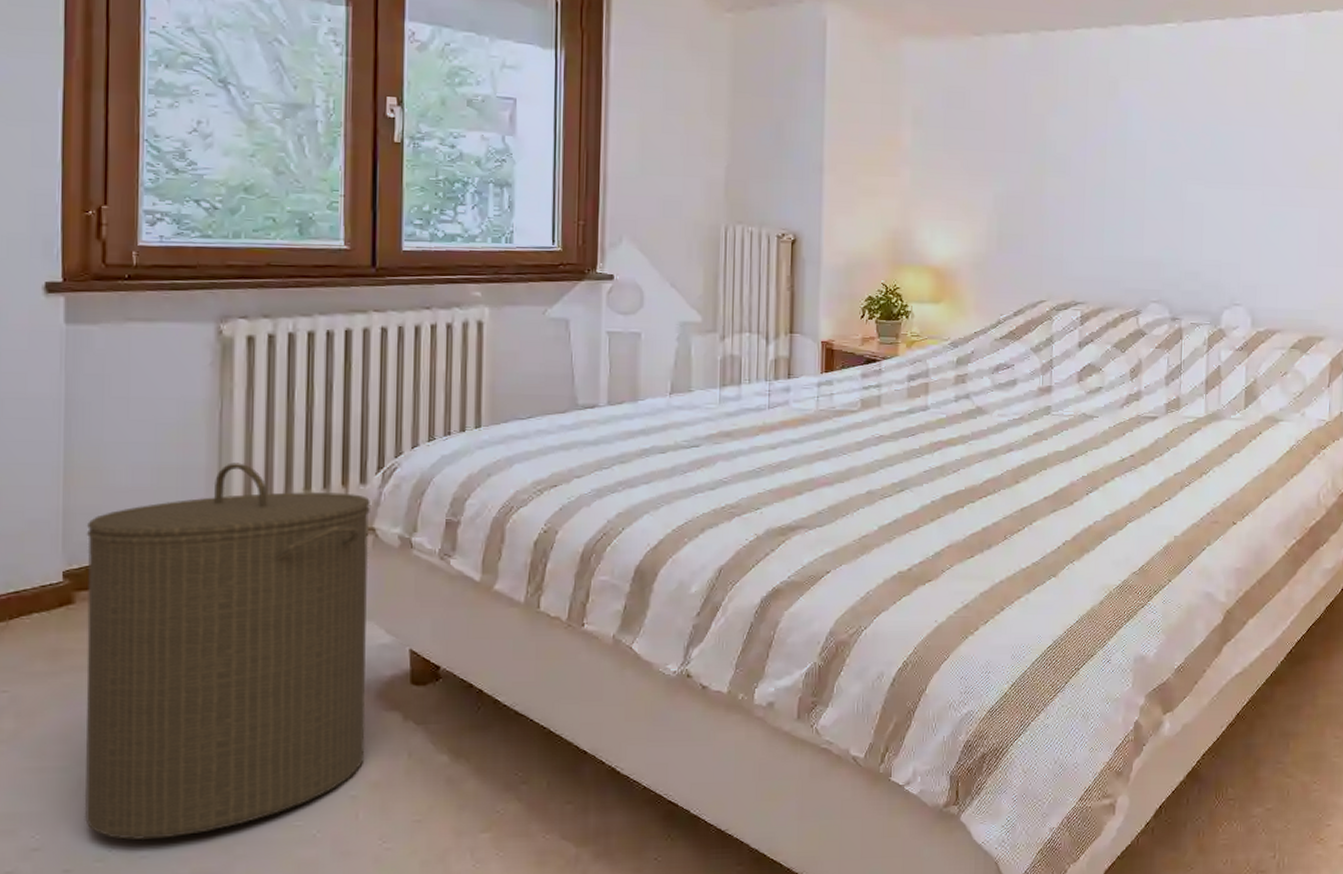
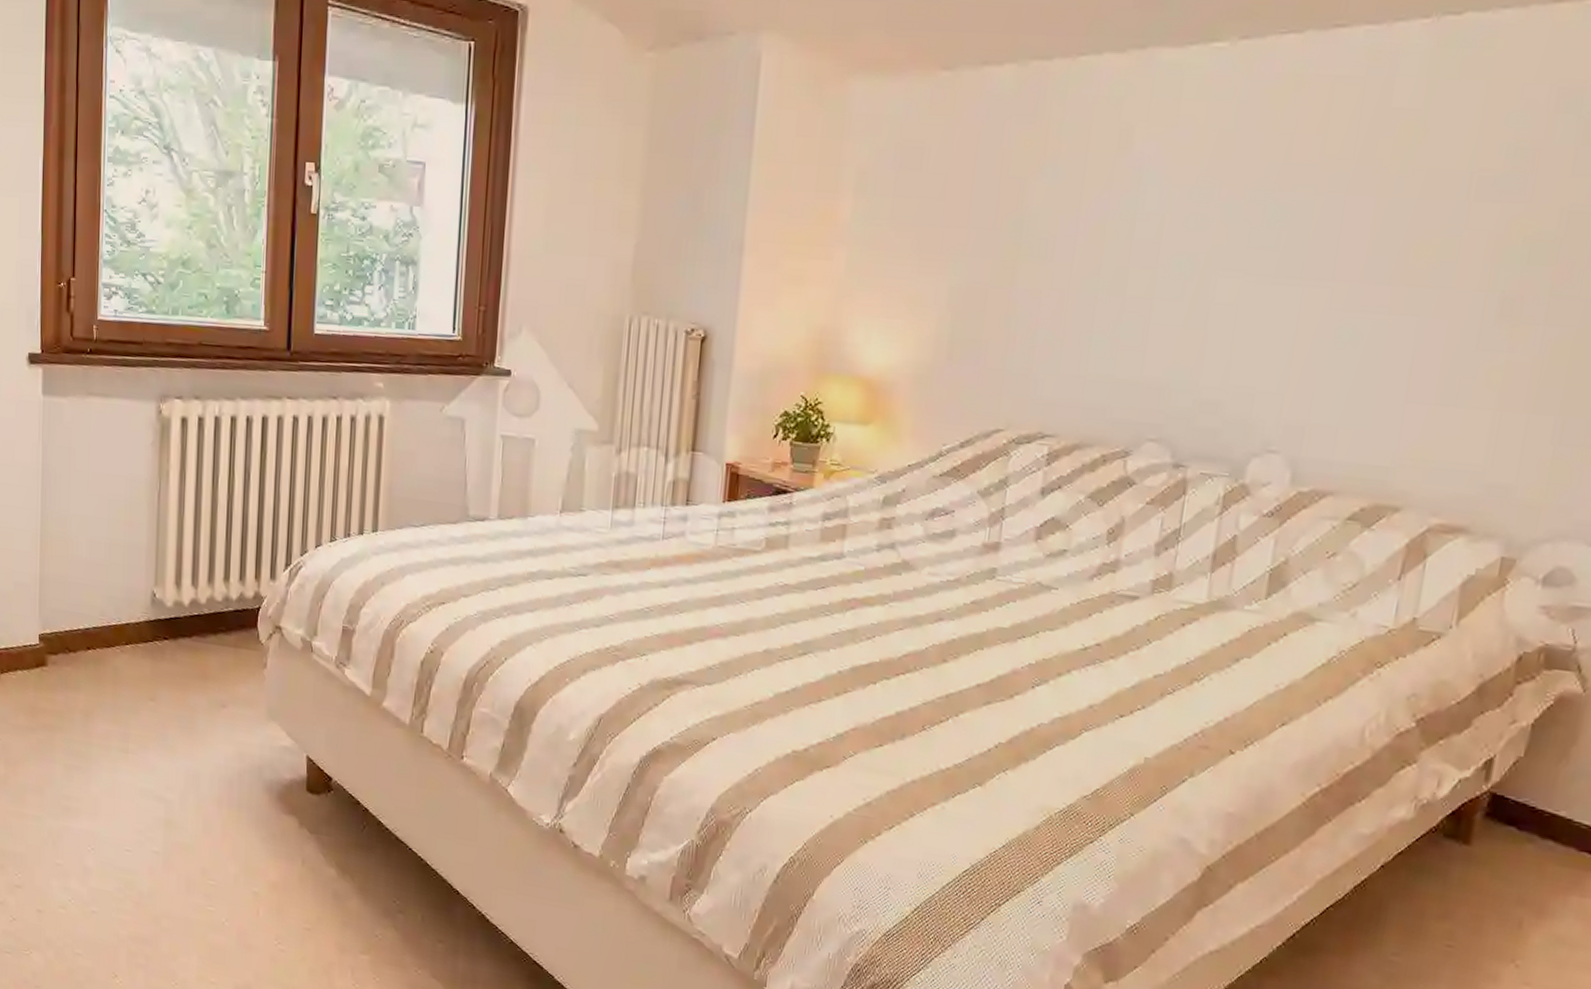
laundry hamper: present [84,463,370,840] -> none [52,545,278,900]

